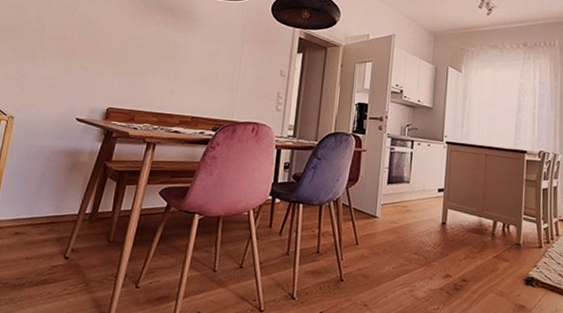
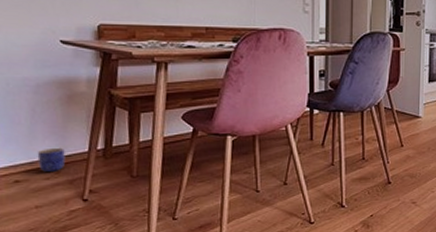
planter: none [36,207,60,229] -> present [37,148,66,172]

